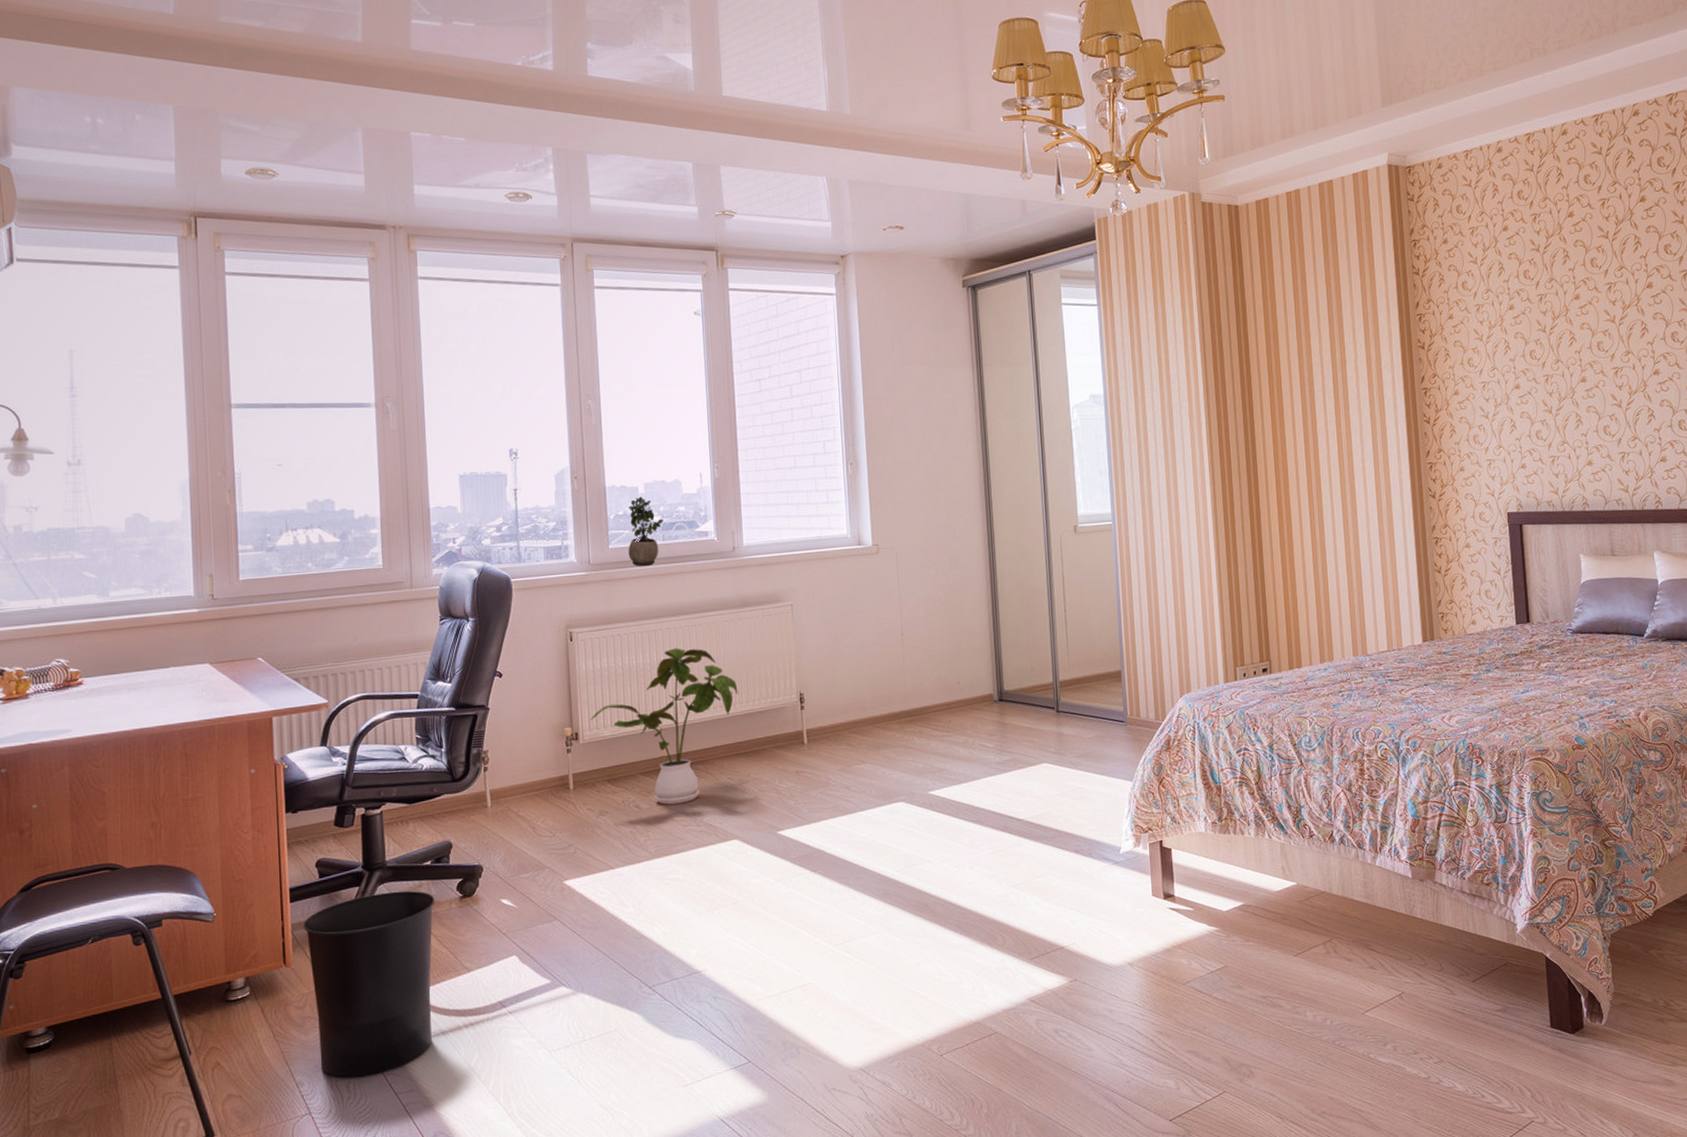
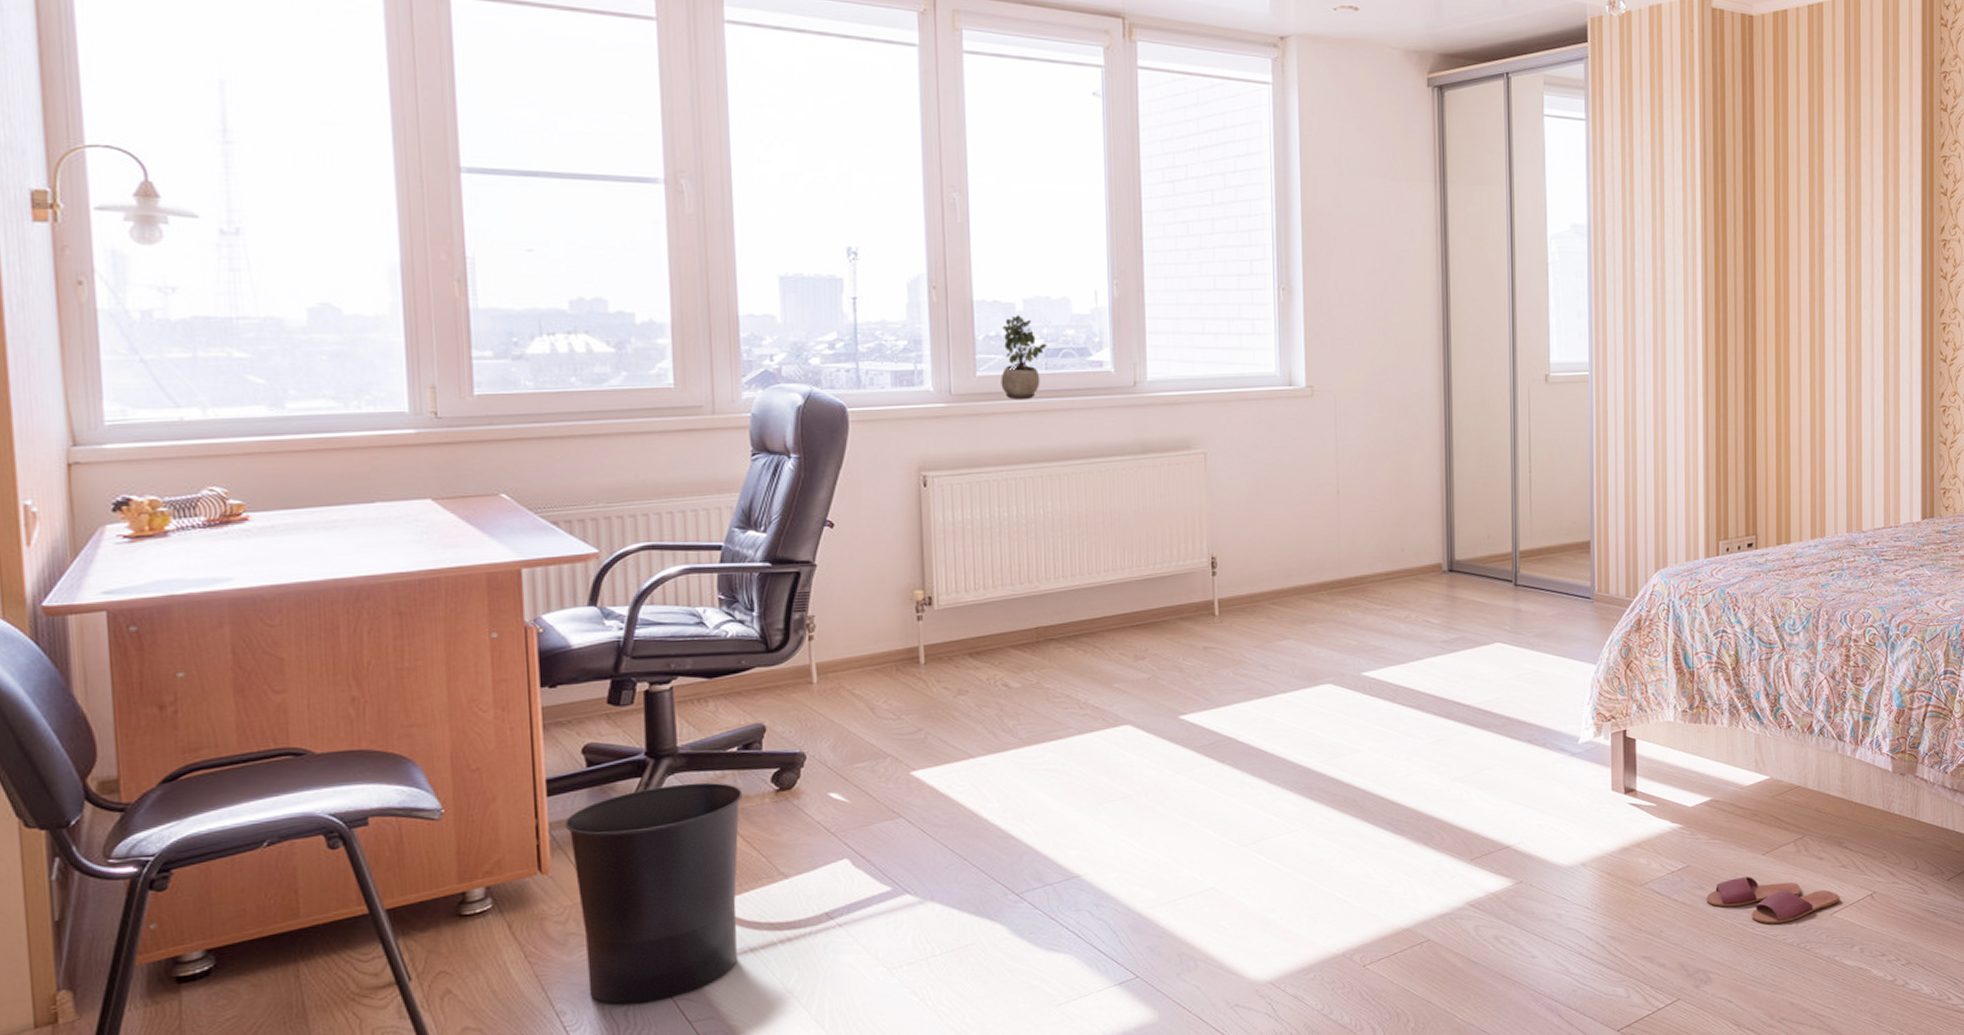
house plant: present [590,648,738,805] -> none [947,499,1136,684]
slippers: none [1244,977,1370,1022] -> present [1706,877,1840,924]

